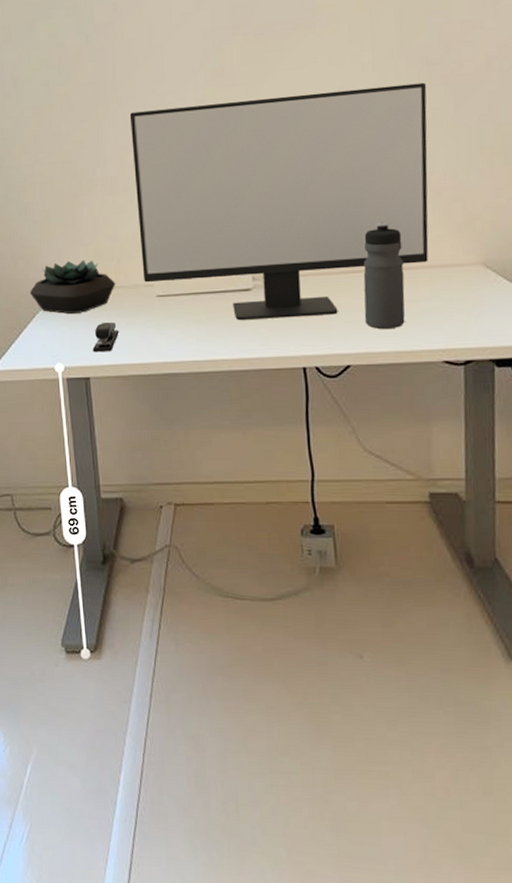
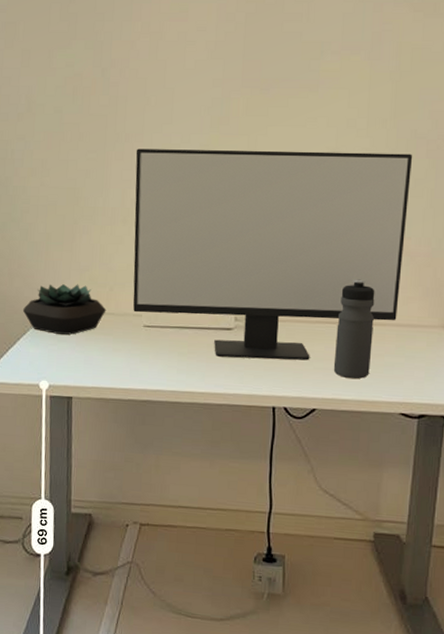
stapler: present [92,322,119,351] -> none [77,346,105,374]

